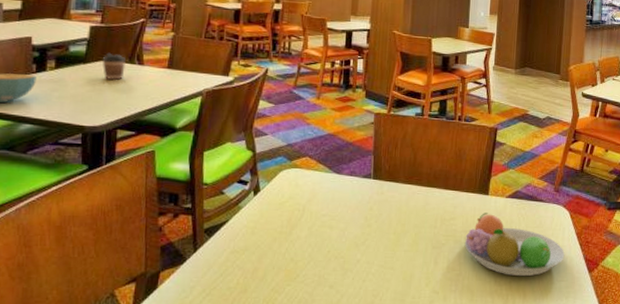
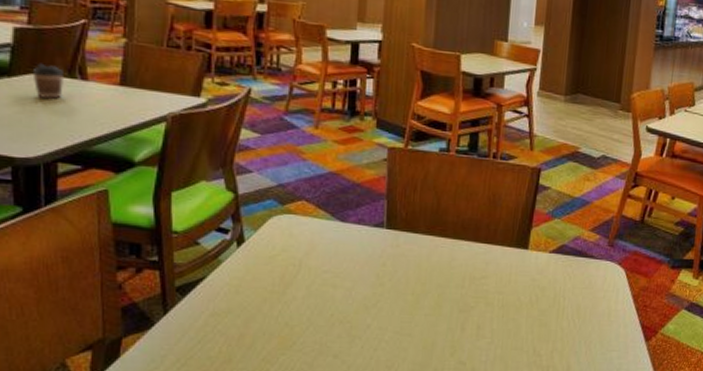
fruit bowl: present [464,213,565,276] -> none [497,270,618,345]

